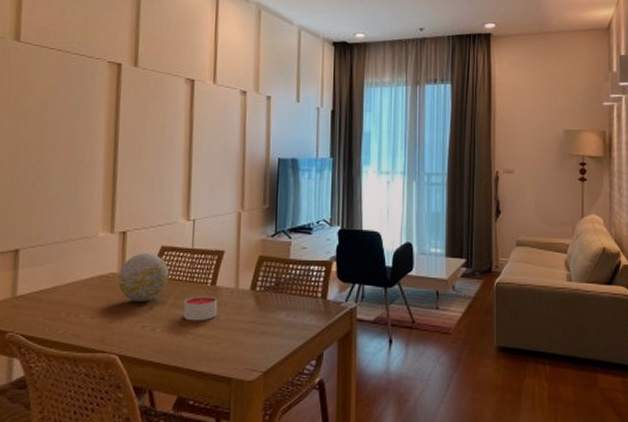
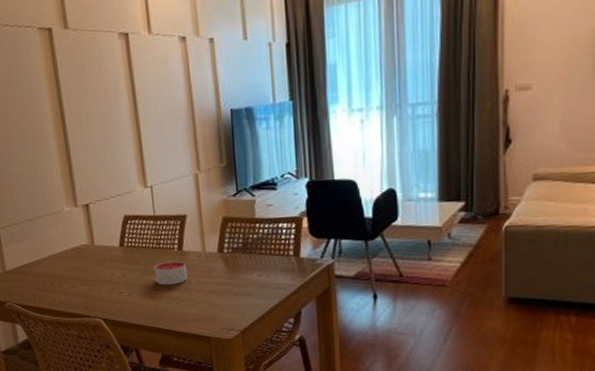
decorative ball: present [118,252,170,301] -> none [89,222,137,270]

